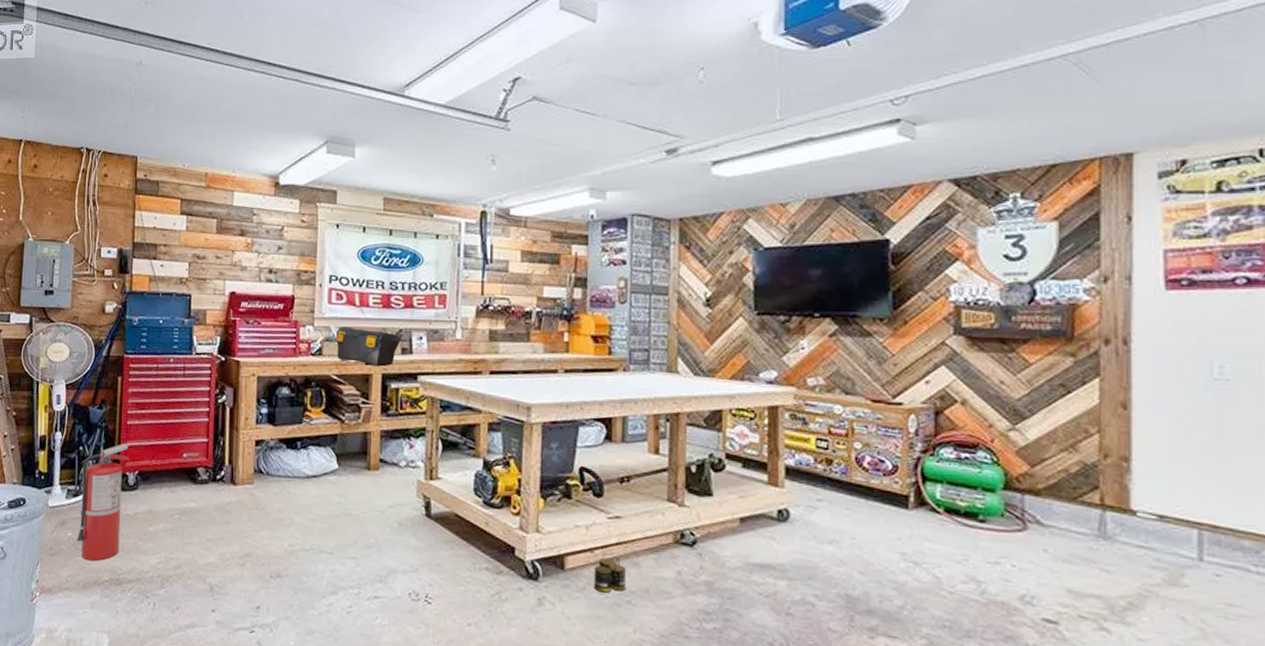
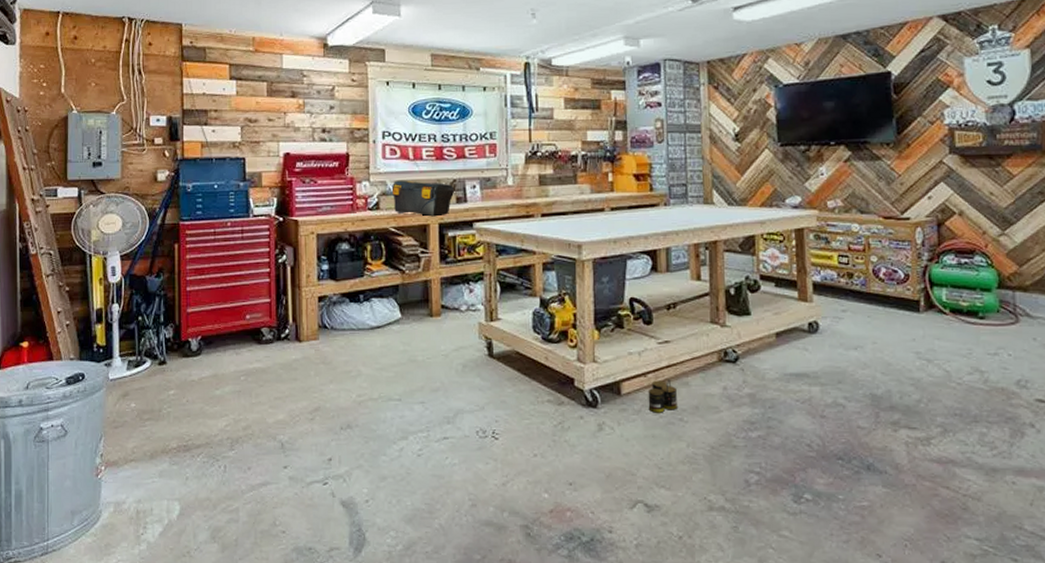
fire extinguisher: present [76,443,130,561] -> none [140,309,192,430]

